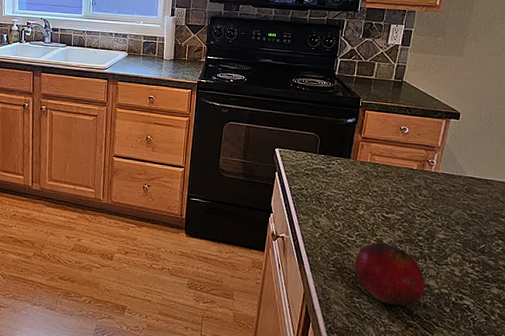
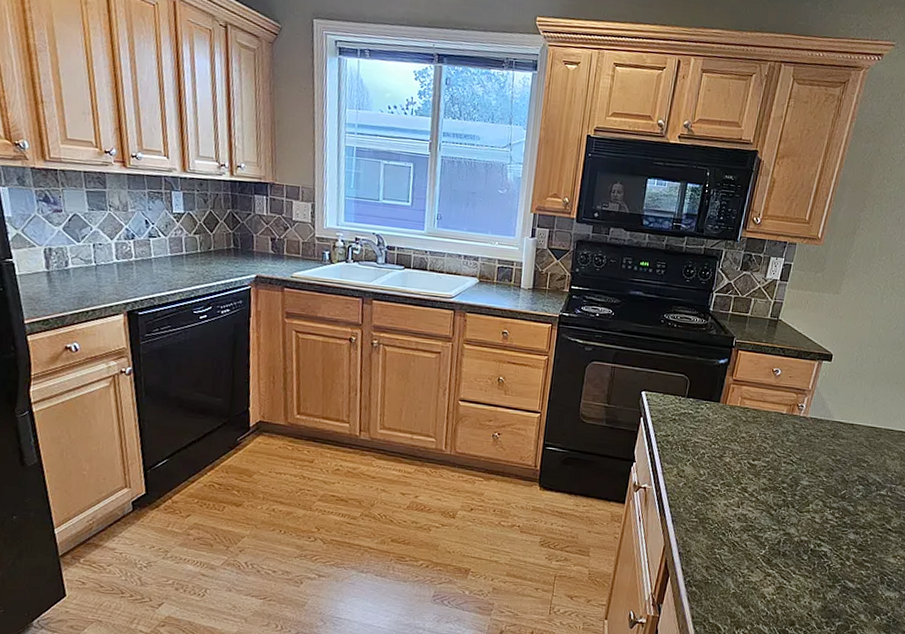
fruit: present [354,242,426,306] -> none [717,491,787,555]

